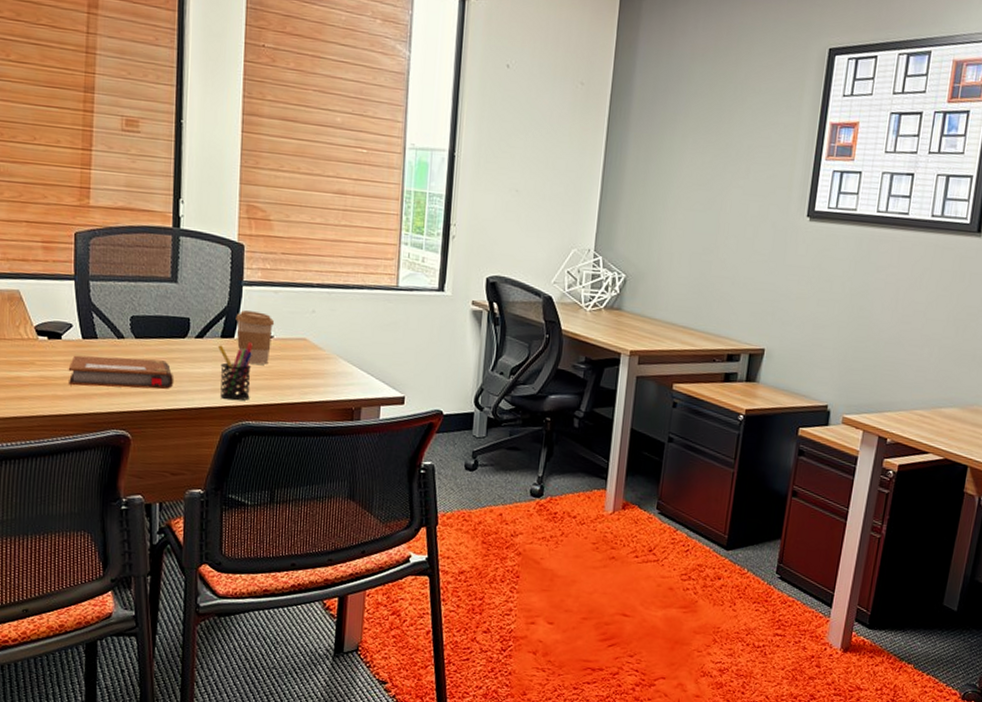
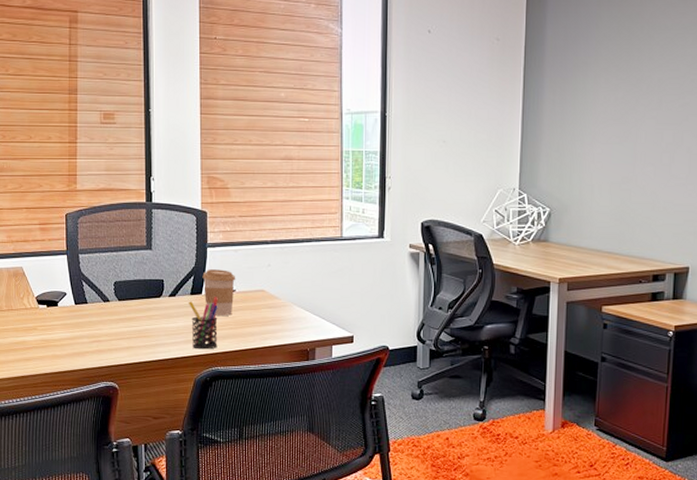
notebook: present [68,355,173,390] -> none [64,318,152,346]

